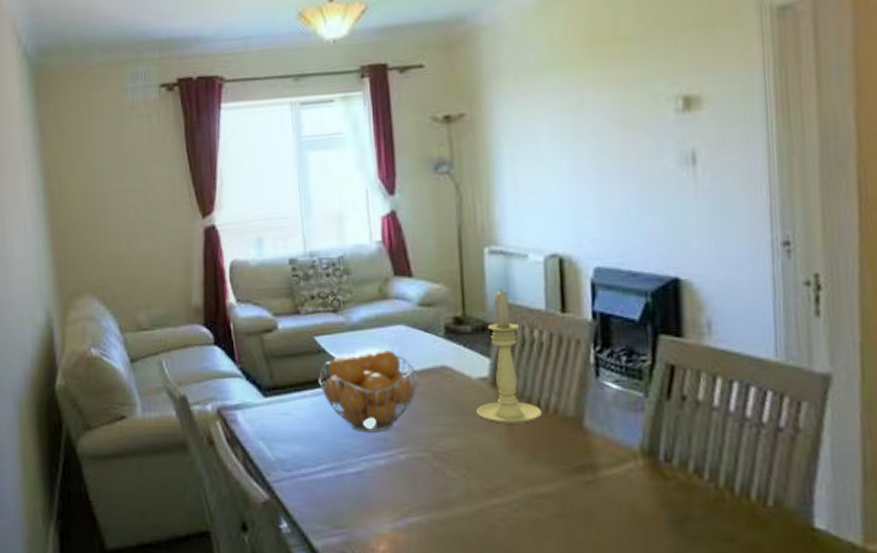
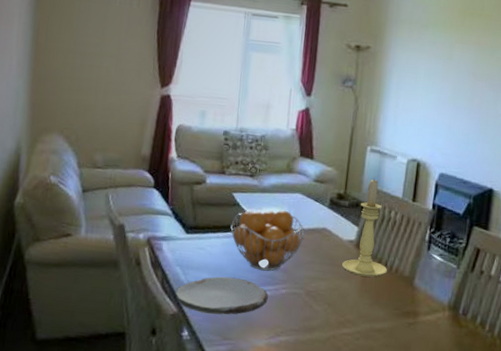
plate: none [264,446,383,498] -> present [176,276,268,315]

